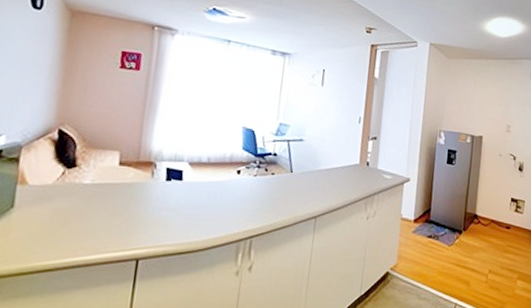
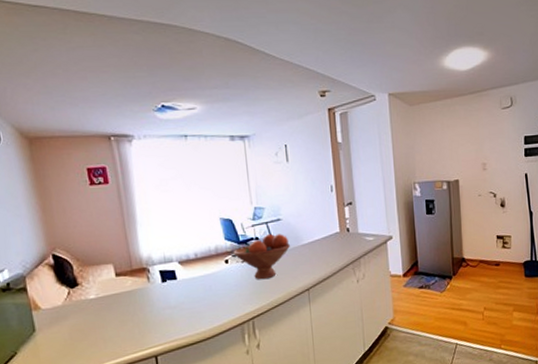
fruit bowl: none [247,152,307,198] -> present [233,233,290,280]

